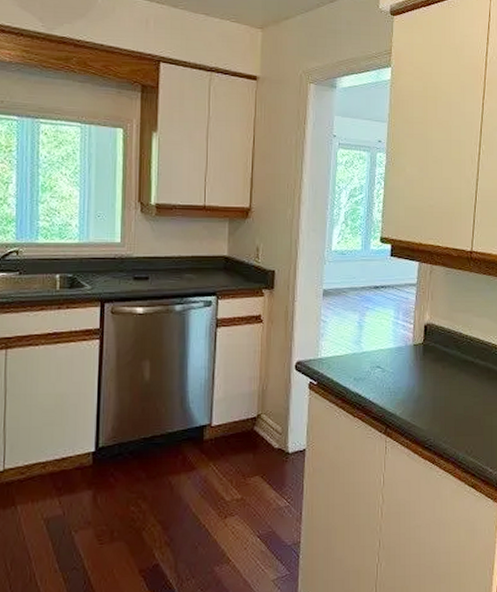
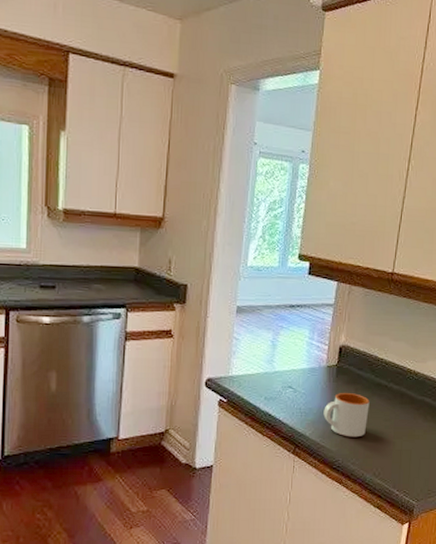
mug: none [412,370,457,415] -> present [323,392,370,437]

